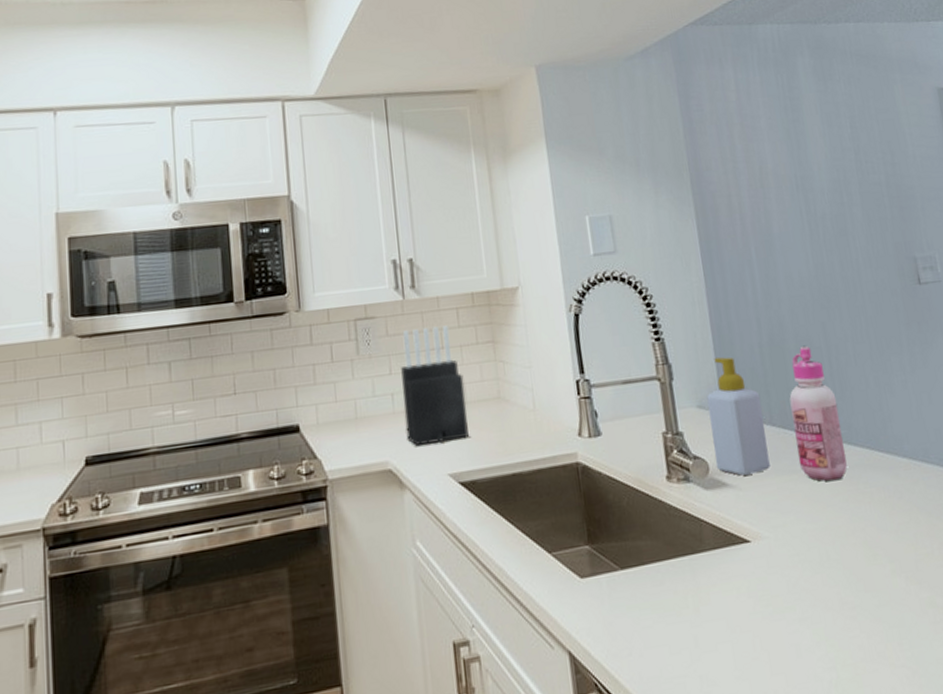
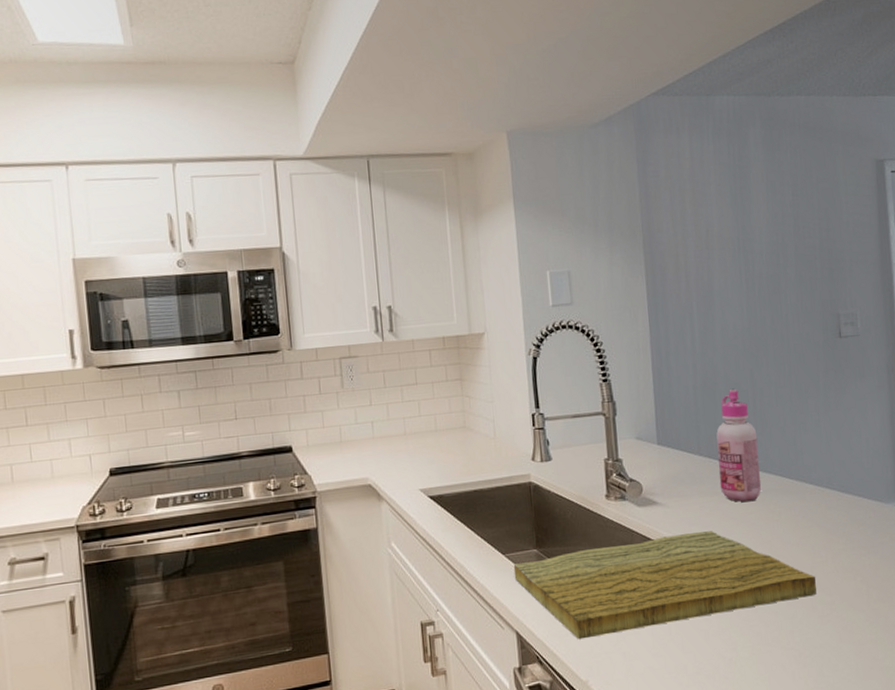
knife block: present [401,325,469,446] -> none [380,365,438,465]
cutting board: none [561,518,925,661] -> present [513,531,817,640]
soap bottle: present [707,357,770,476] -> none [645,397,695,496]

